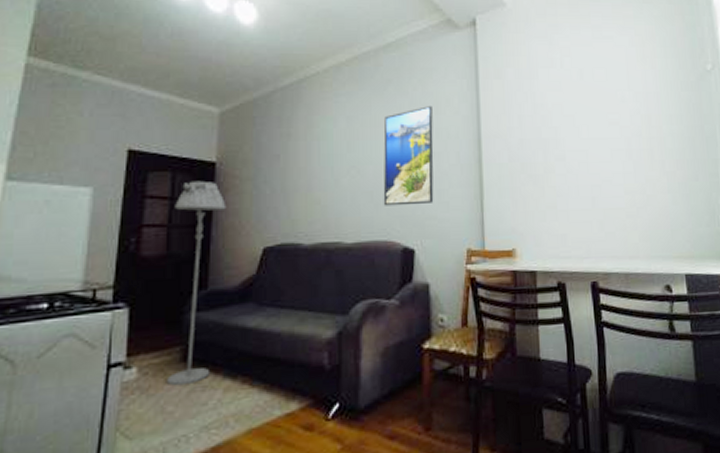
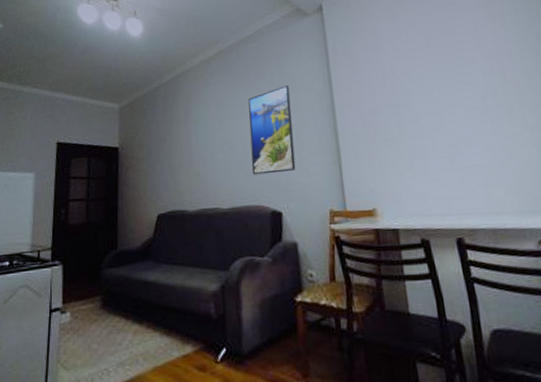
floor lamp: present [166,180,227,386] -> none [91,163,128,329]

